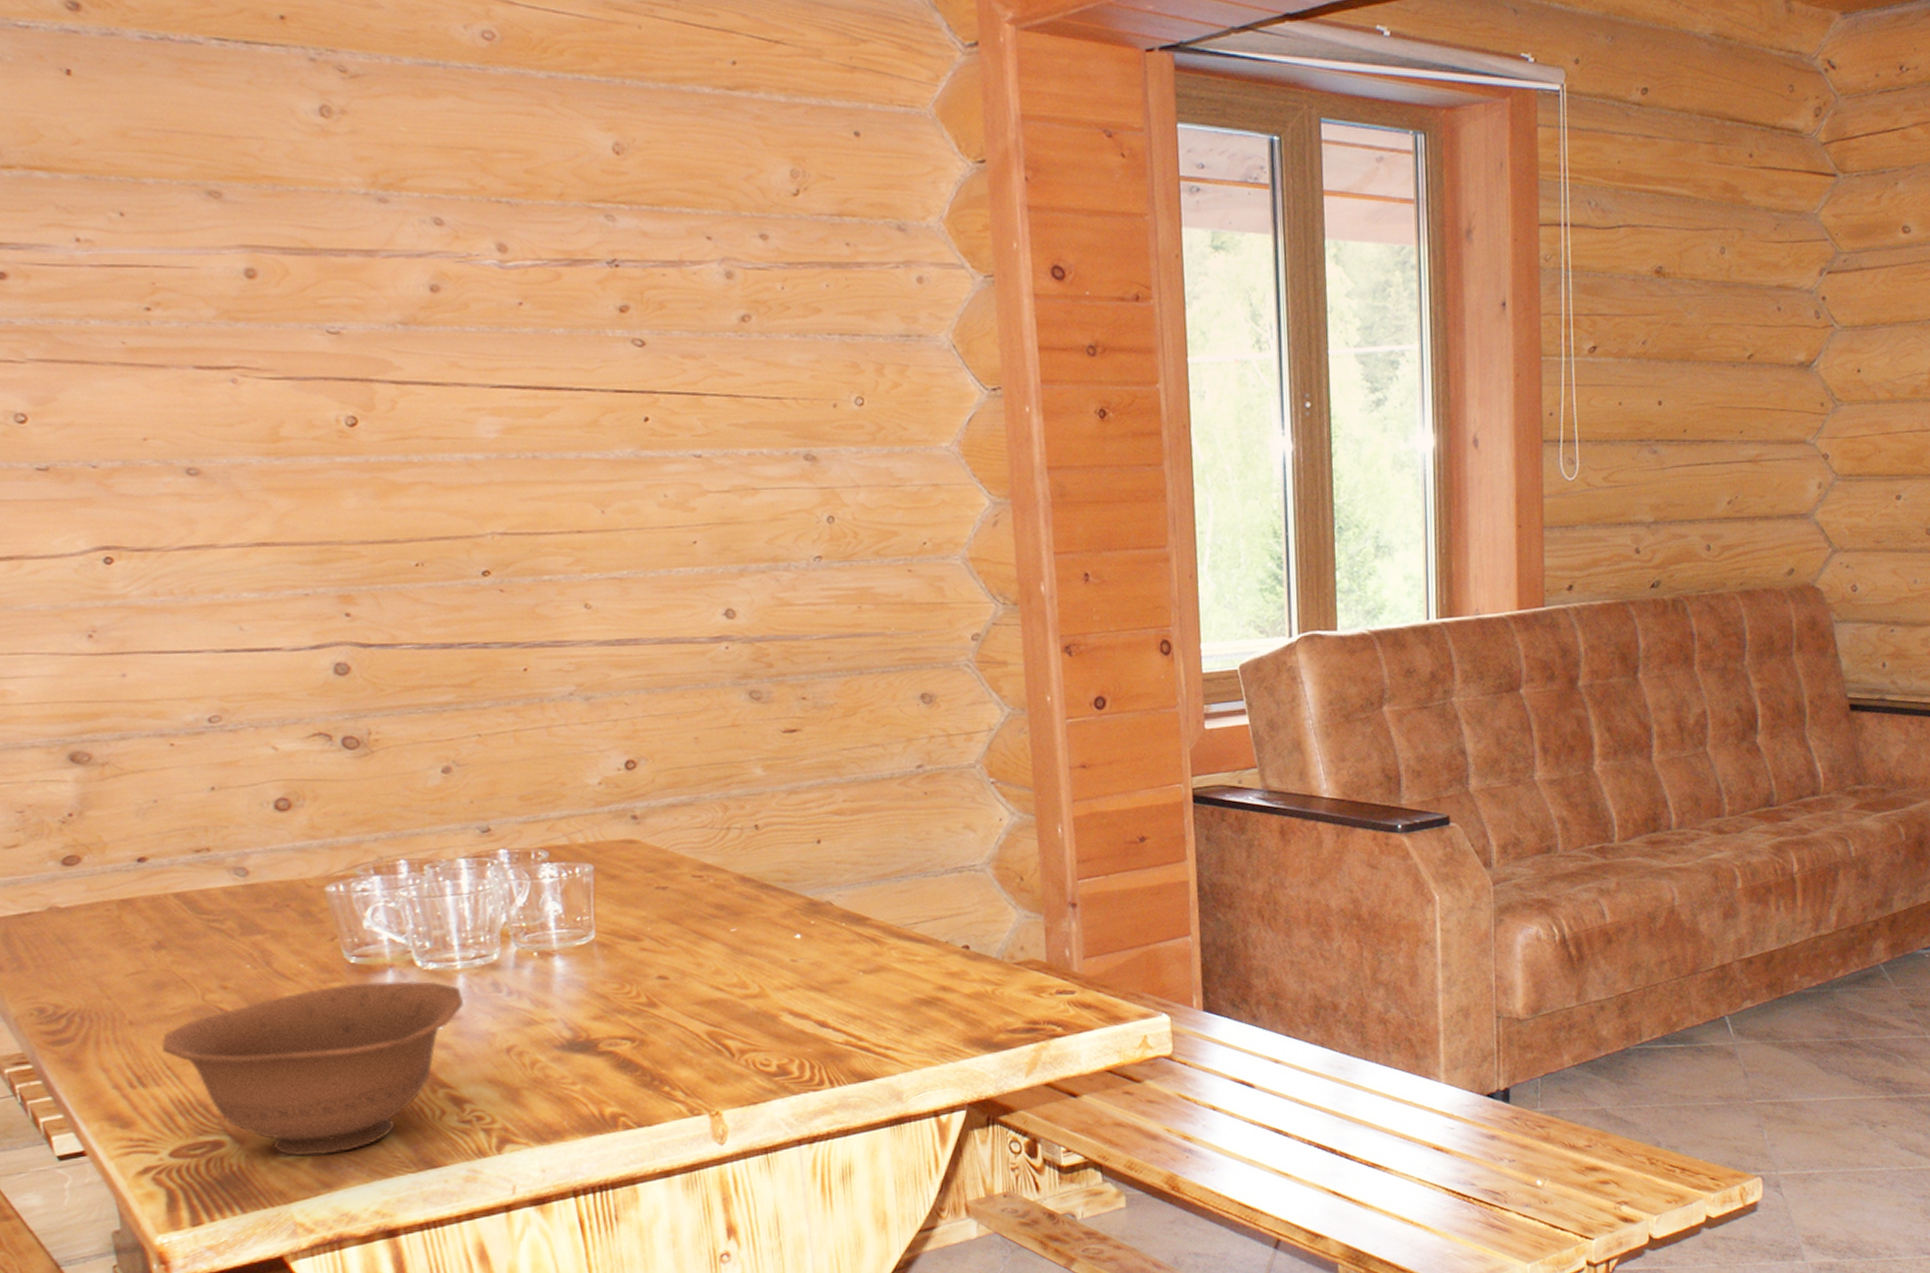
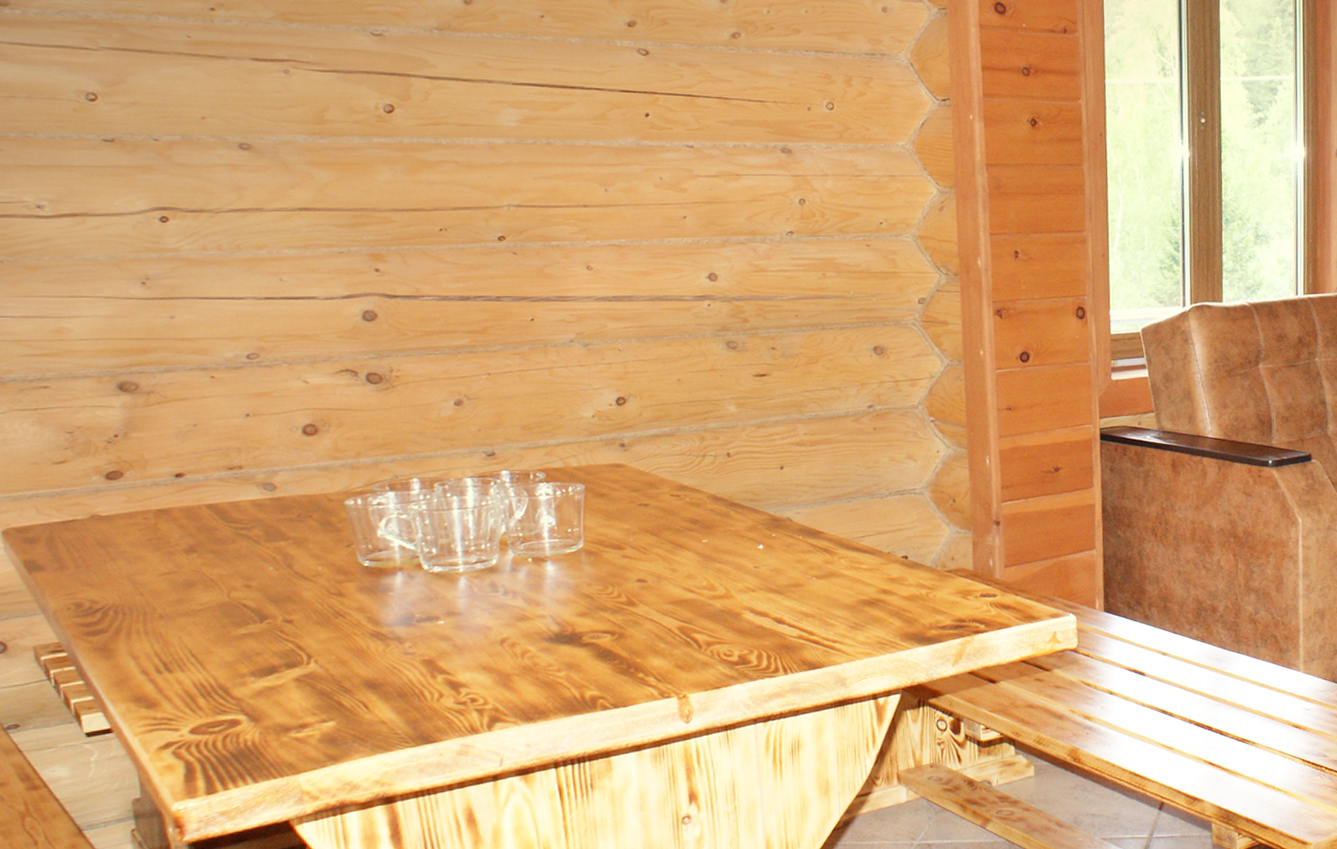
bowl: present [161,980,463,1156] -> none [188,582,464,733]

